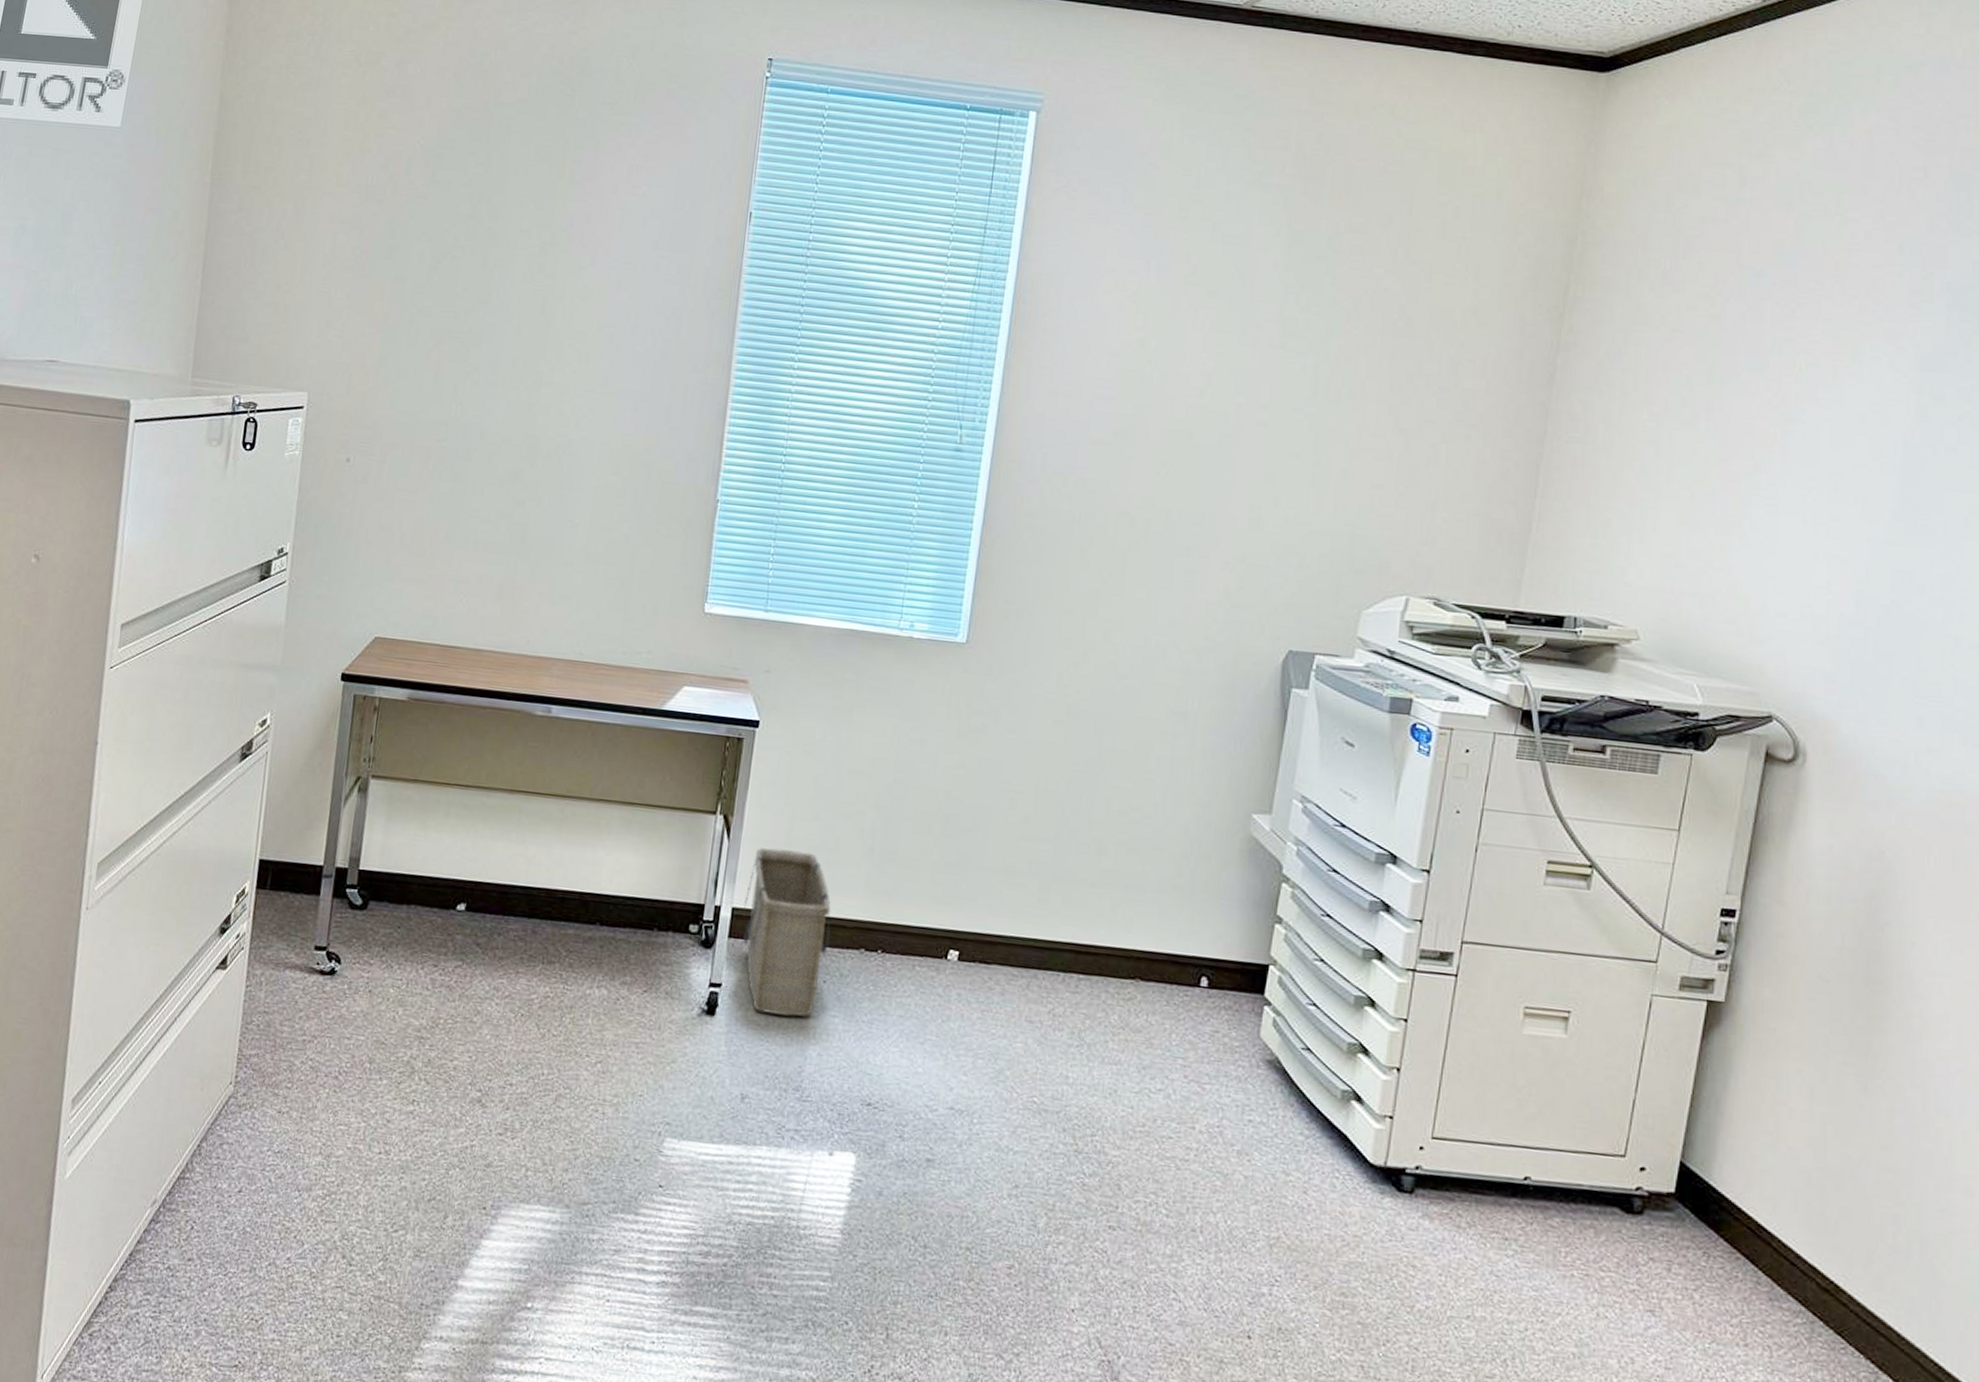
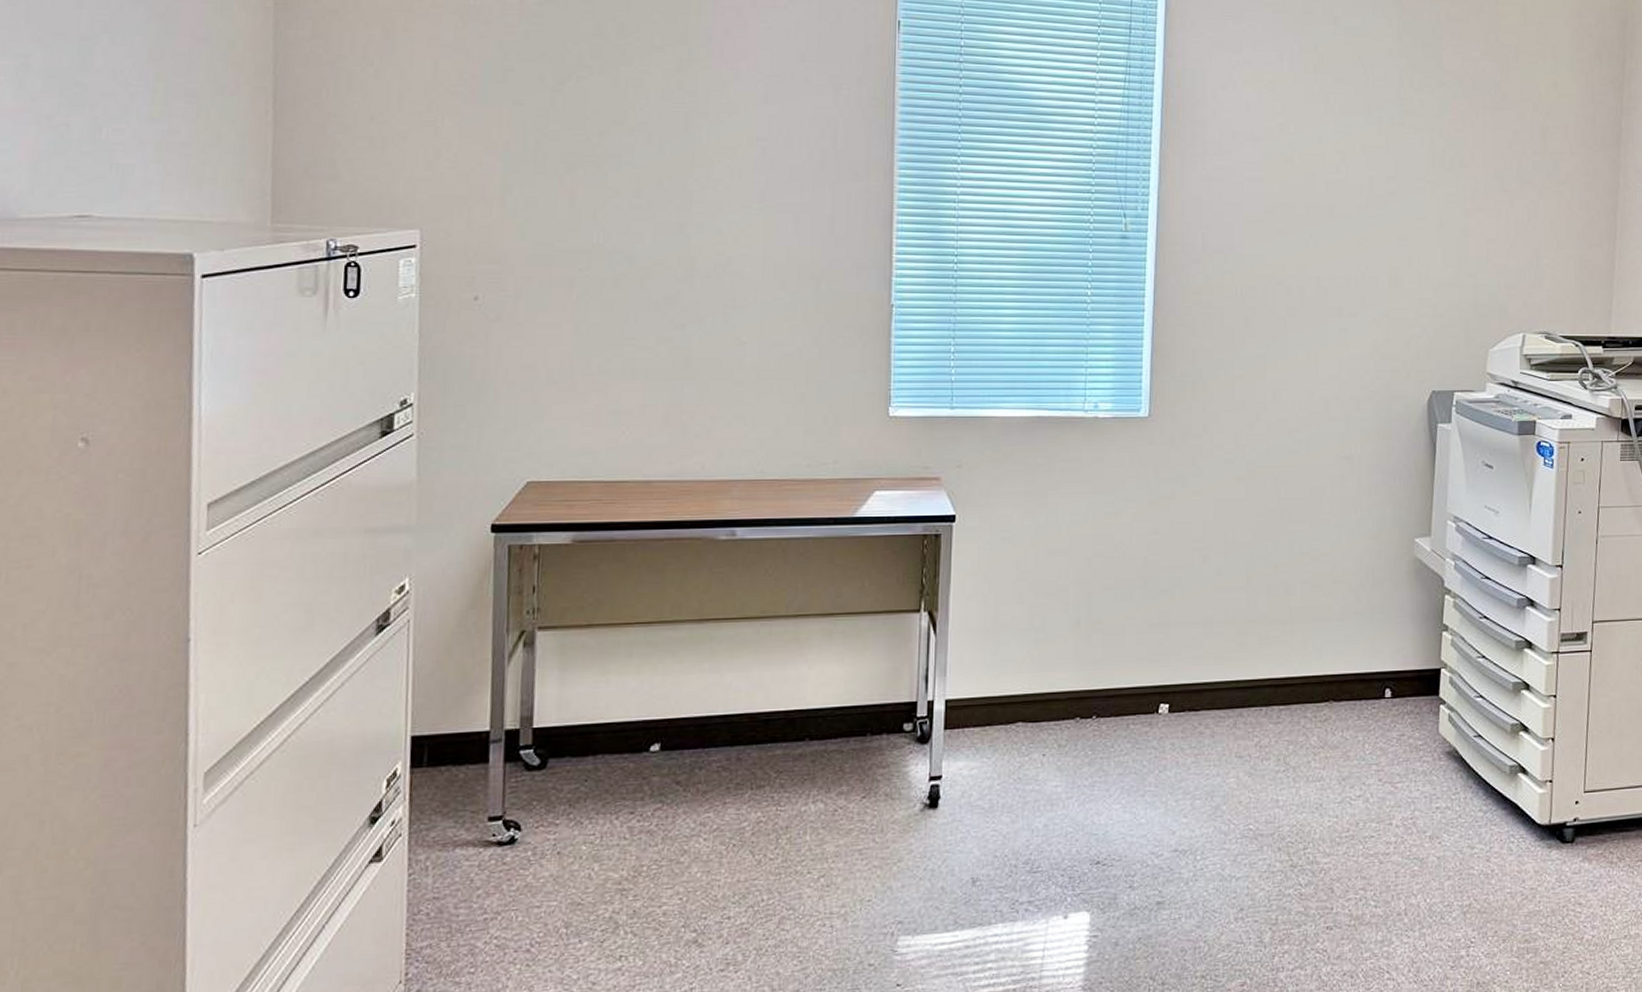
basket: present [742,847,831,1017] -> none [957,635,1045,796]

